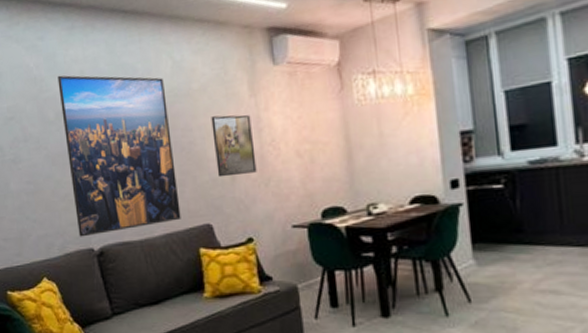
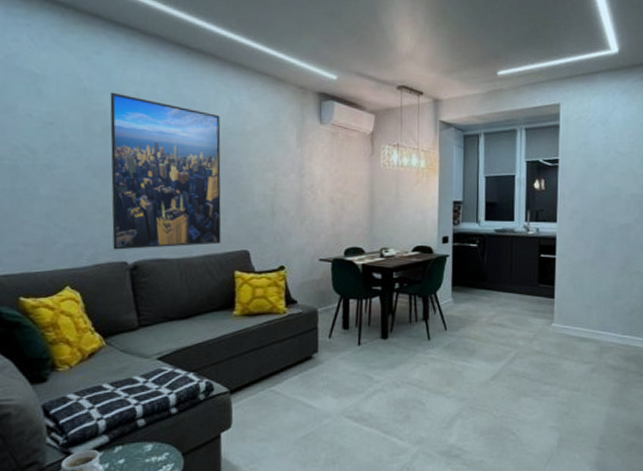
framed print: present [211,115,257,178] -> none [259,157,296,212]

